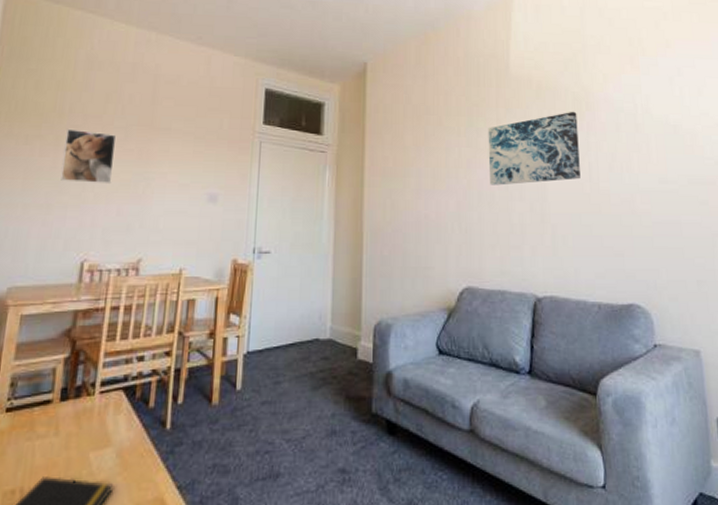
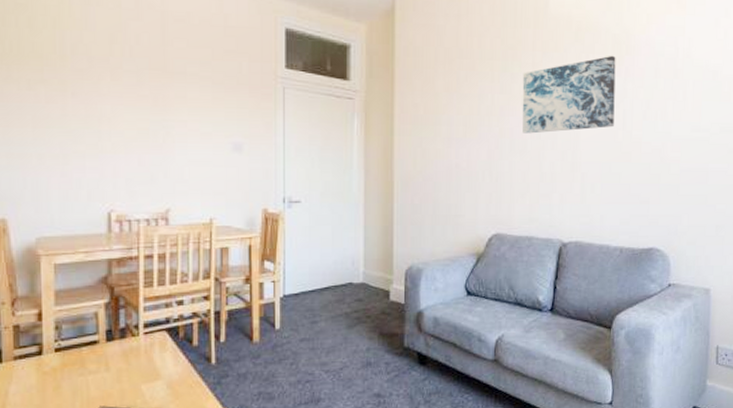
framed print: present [61,128,117,183] -> none [72,72,129,132]

